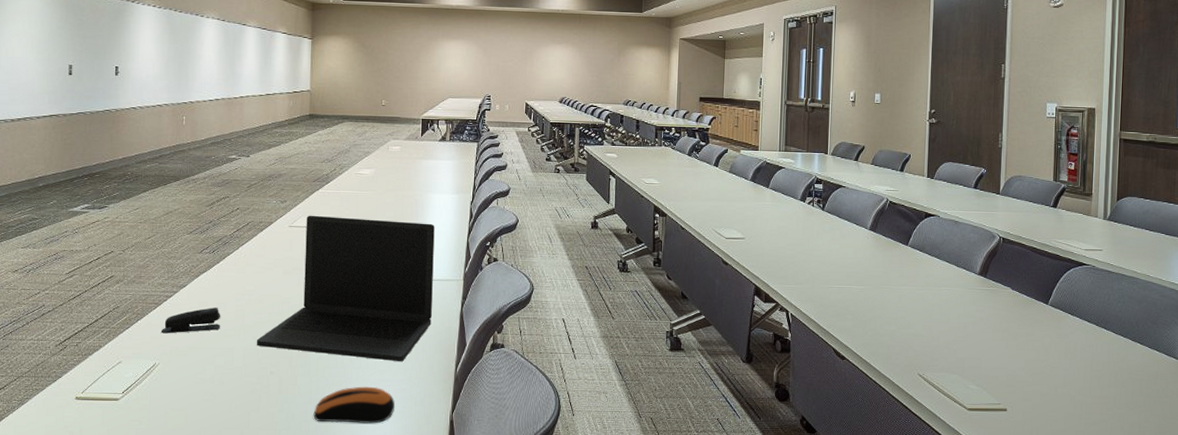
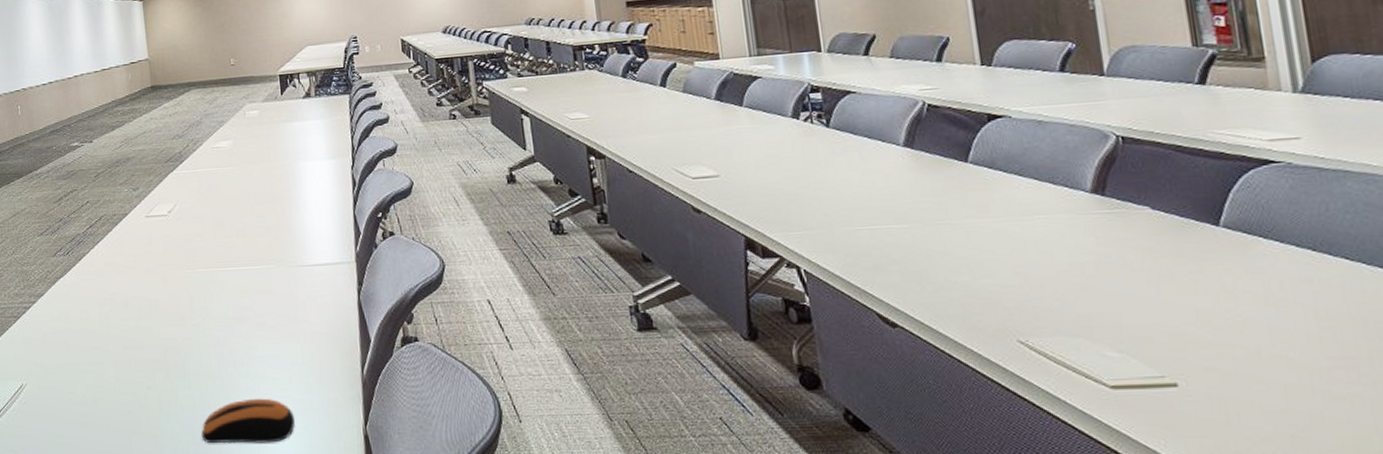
stapler: present [160,308,221,334] -> none [23,317,86,350]
laptop: present [256,215,435,361] -> none [126,197,325,366]

